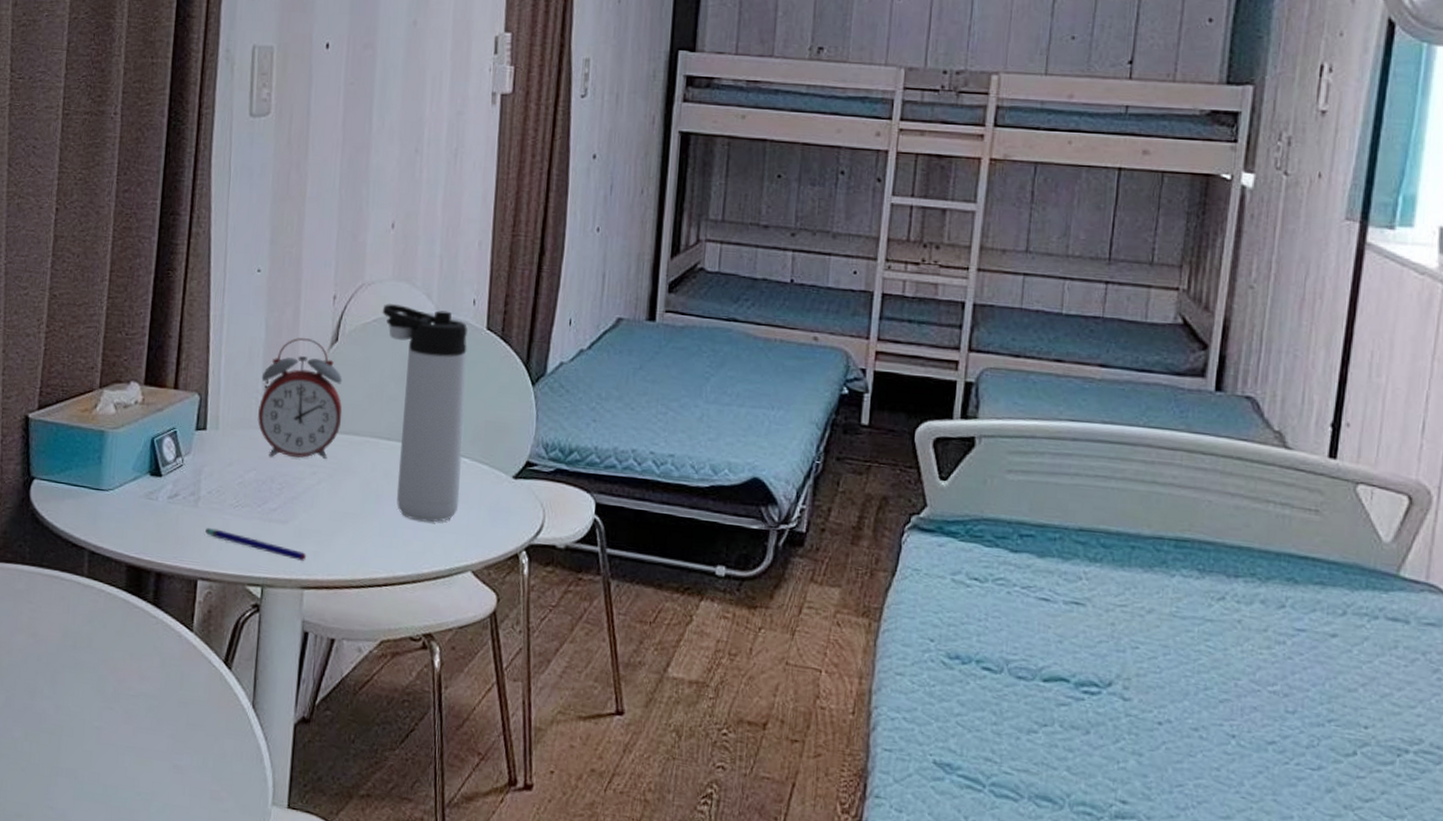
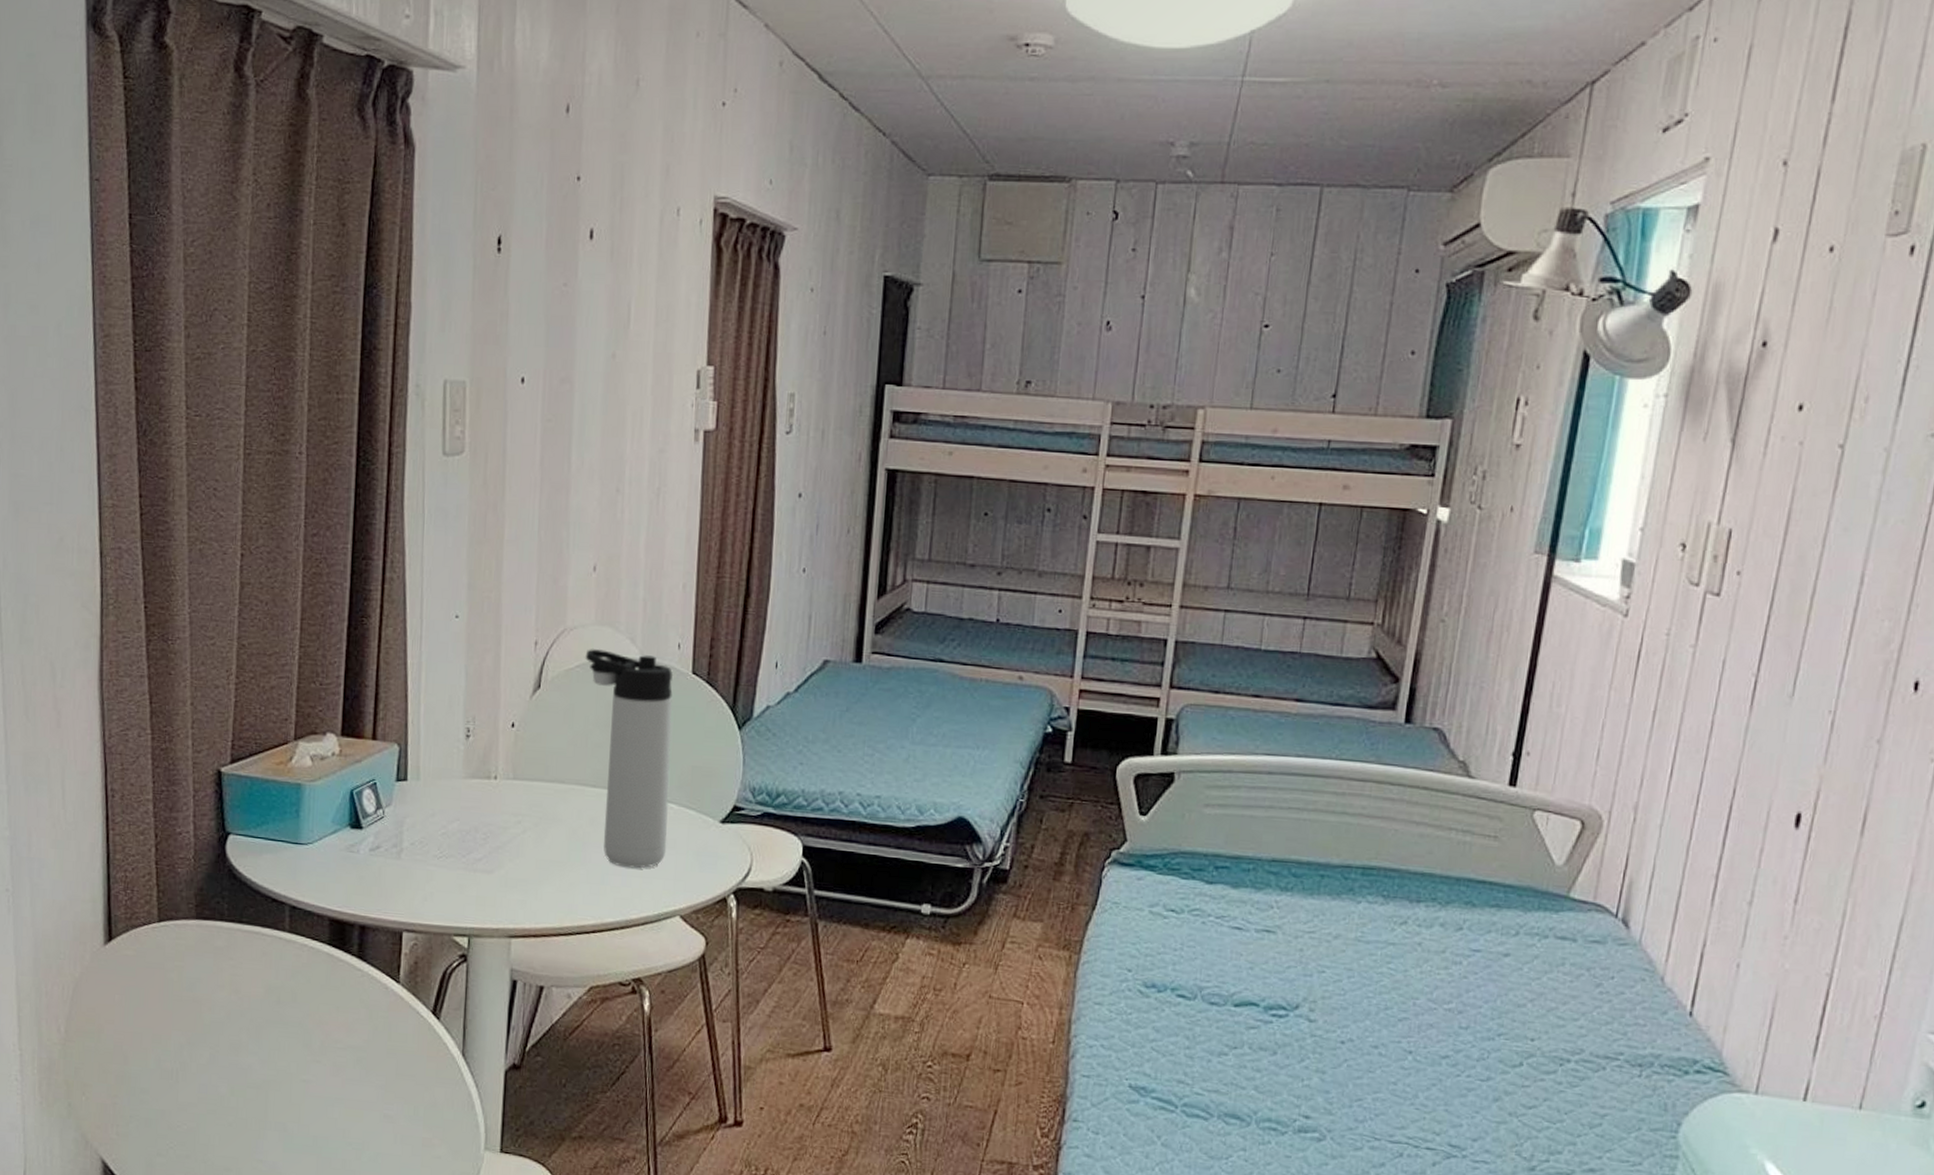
pen: present [205,528,306,561] -> none [409,879,513,910]
alarm clock: present [258,337,343,459] -> none [460,684,547,807]

